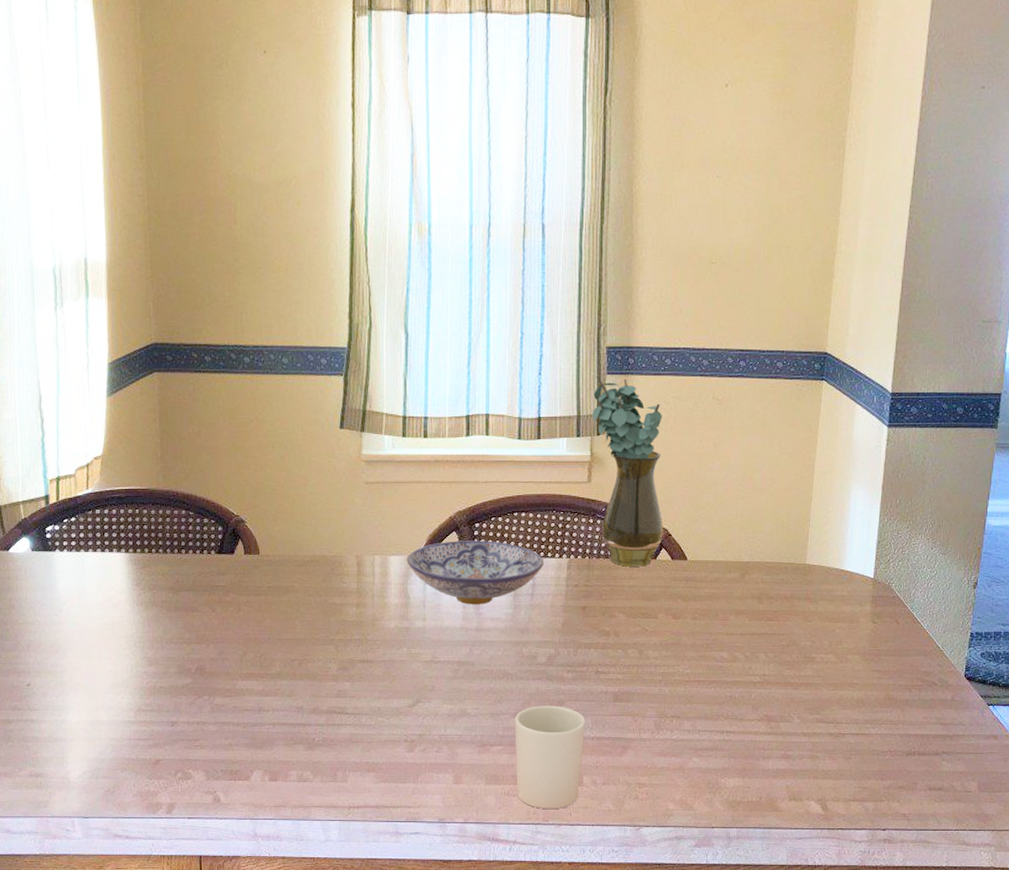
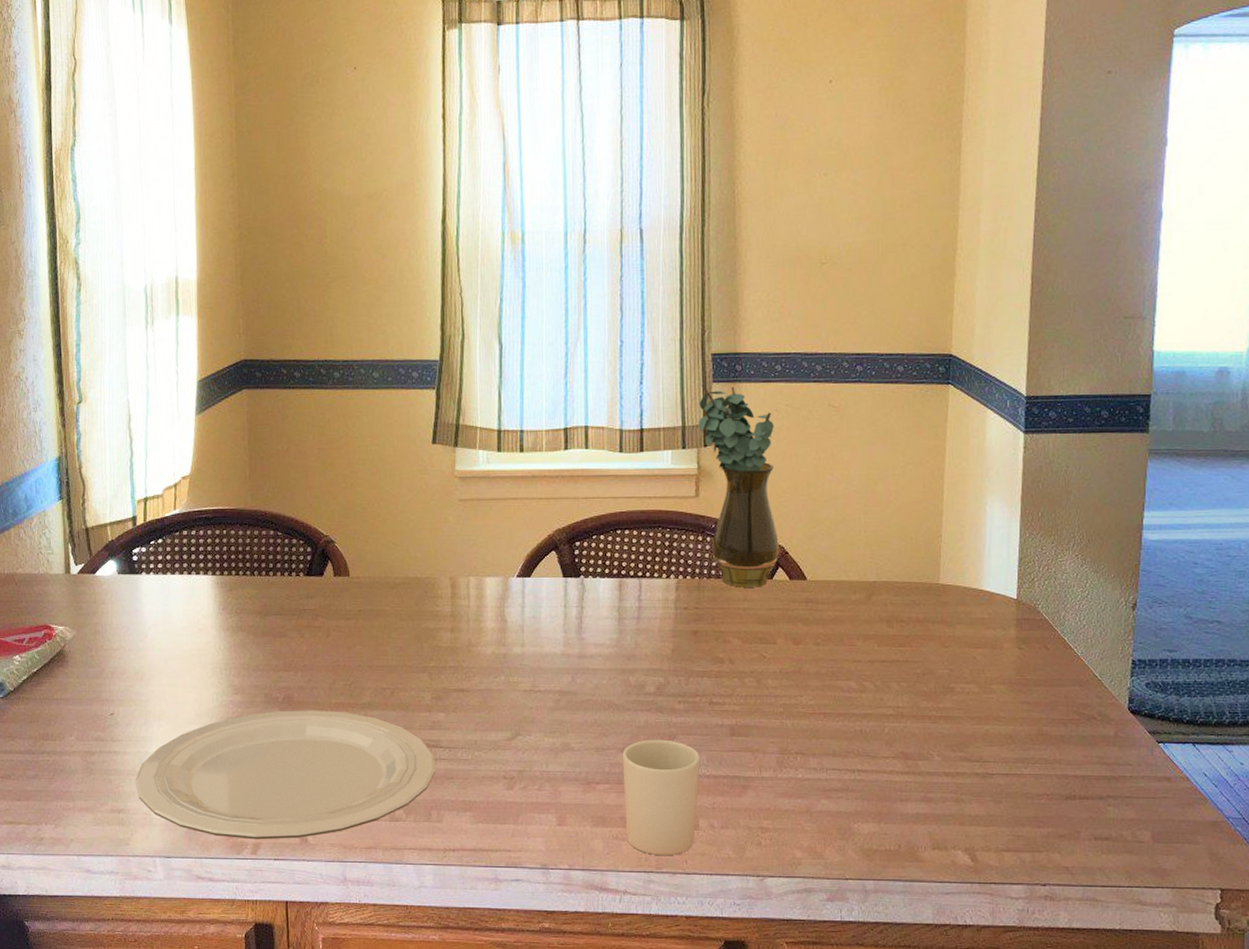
plate: none [52,680,342,800] -> present [135,710,436,840]
bowl: present [407,541,545,605] -> none [504,560,651,629]

